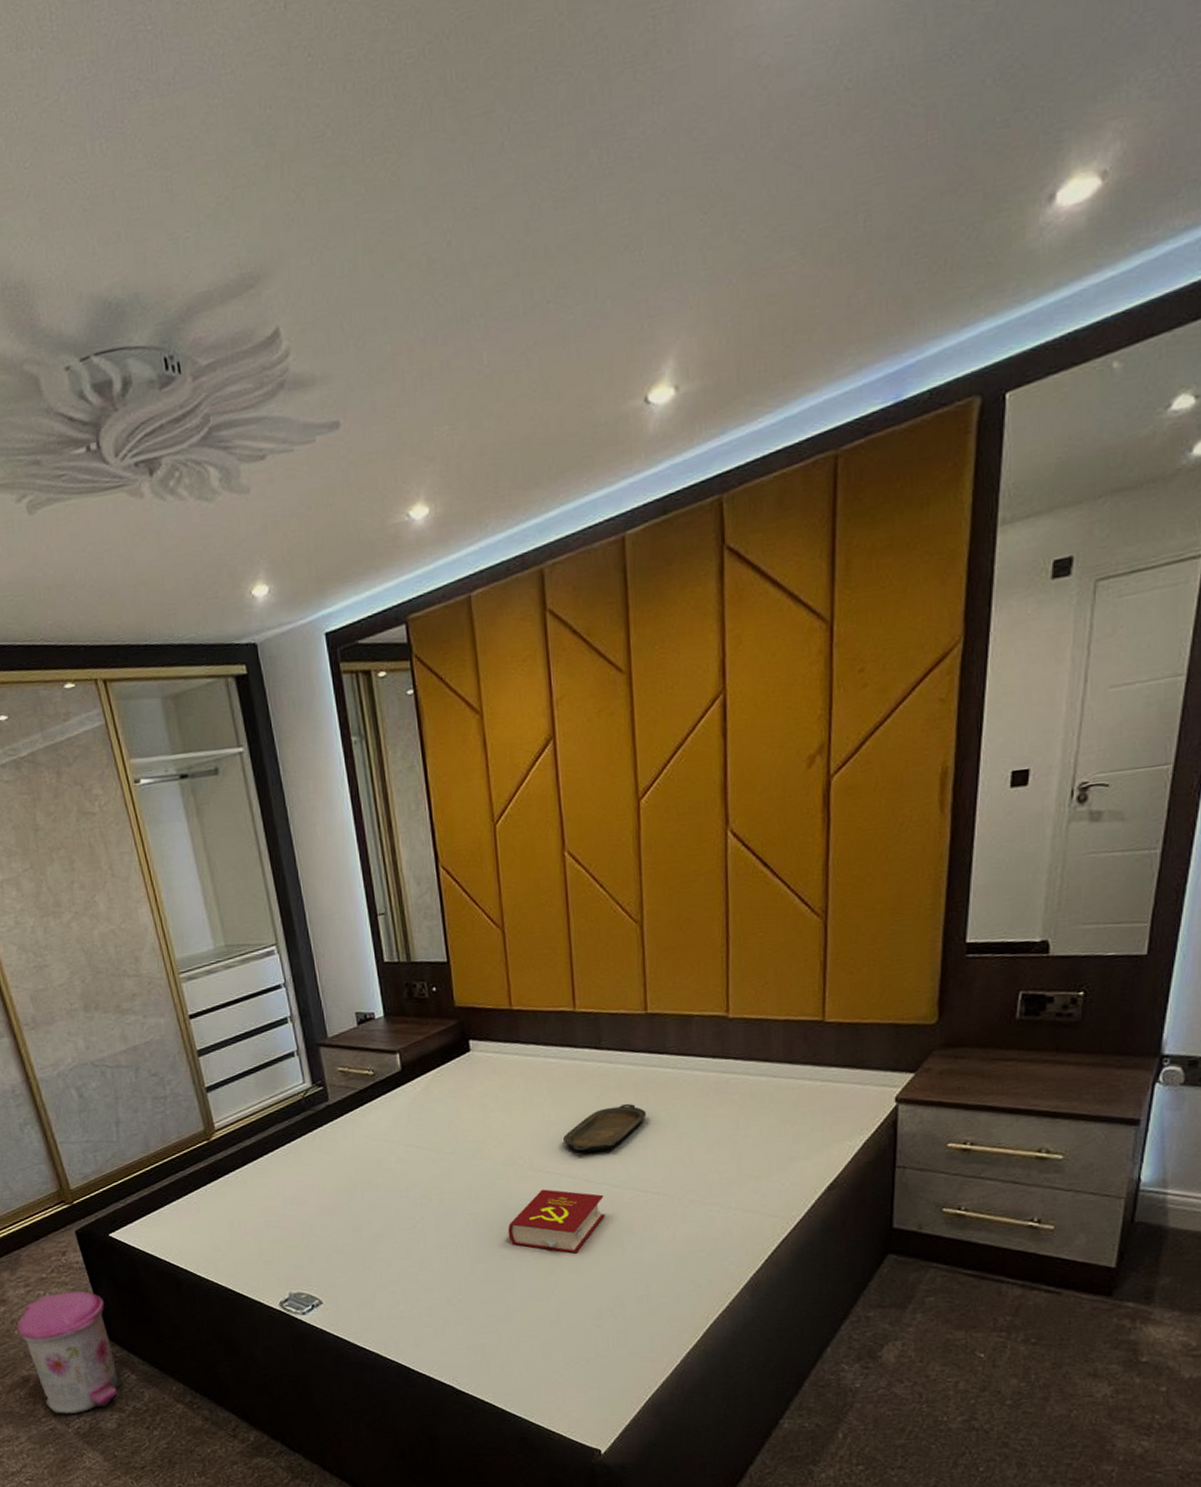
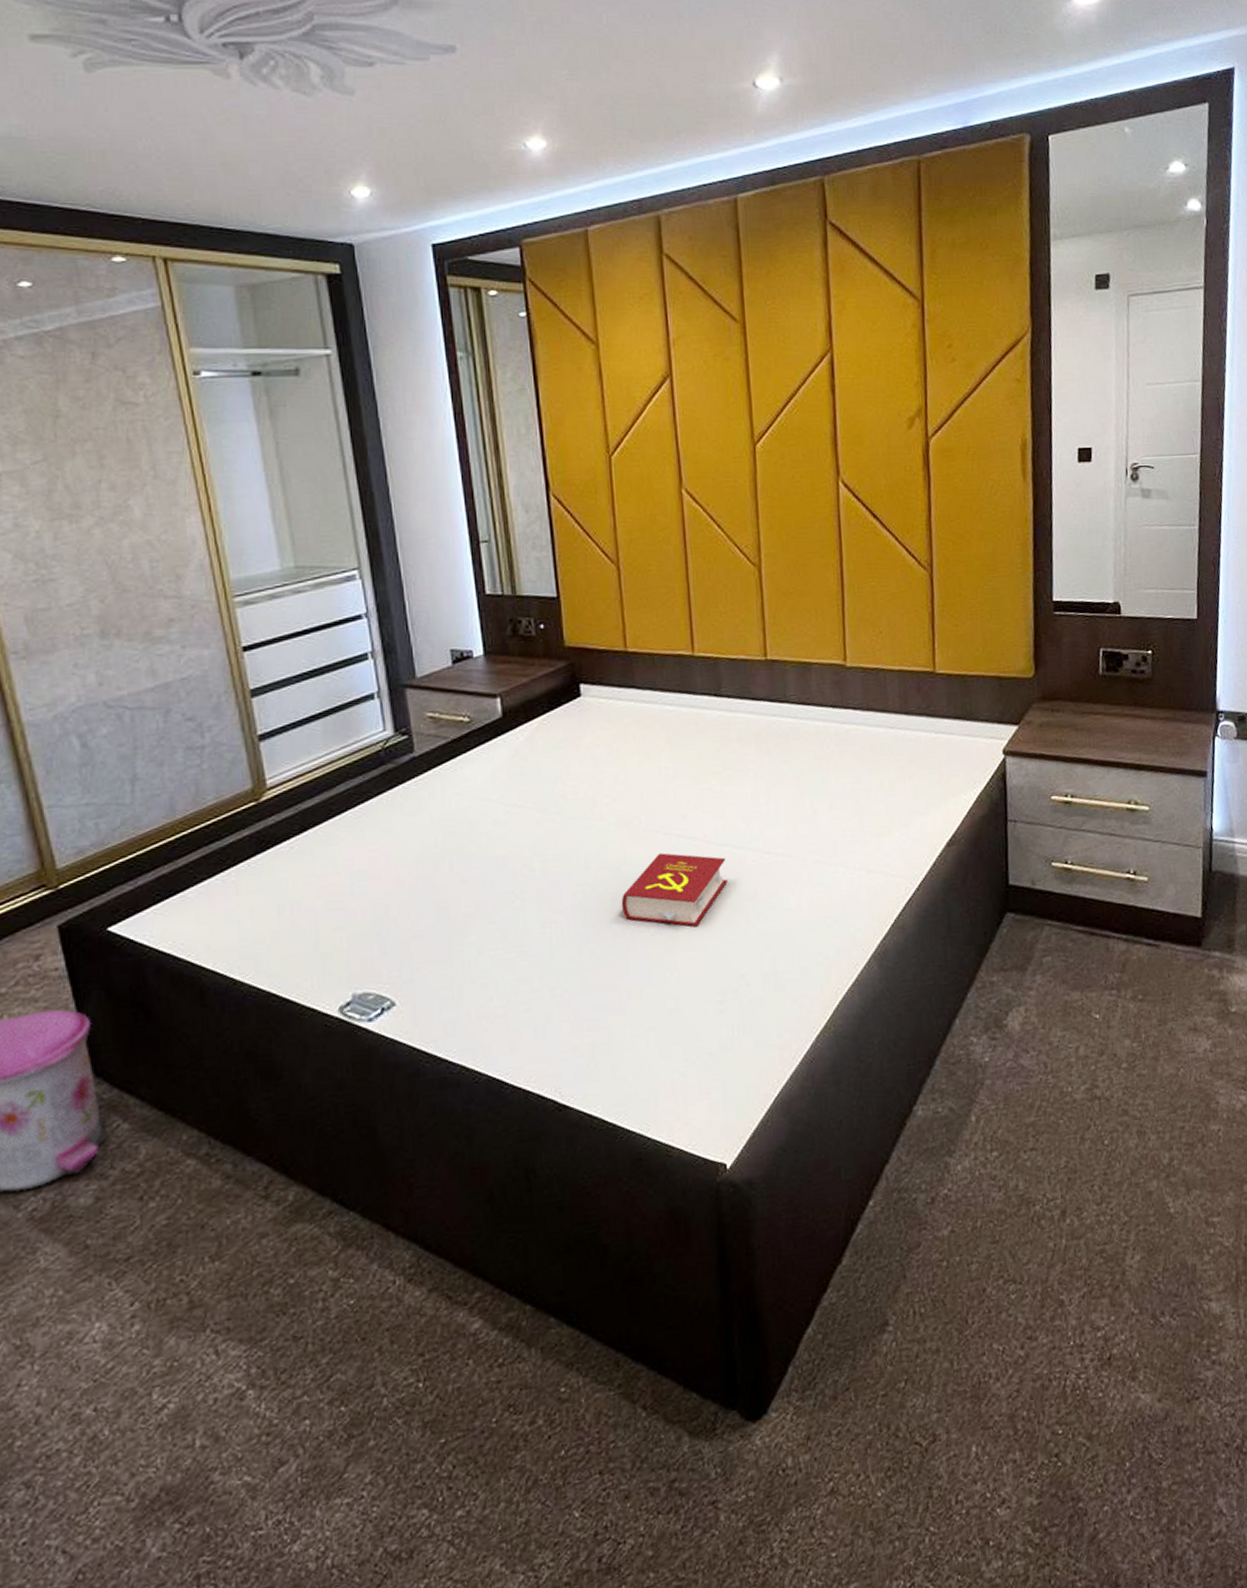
serving tray: present [563,1103,647,1151] -> none [682,755,769,809]

